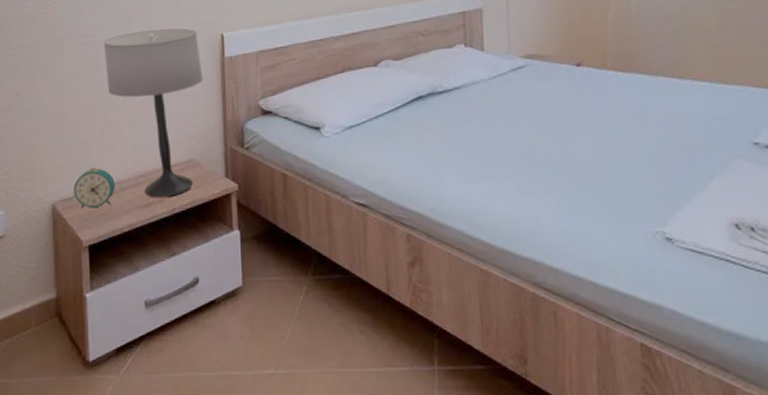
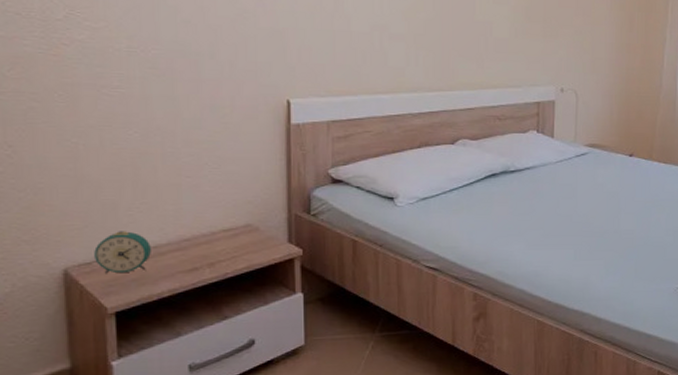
table lamp: present [103,28,203,198] -> none [135,88,264,263]

